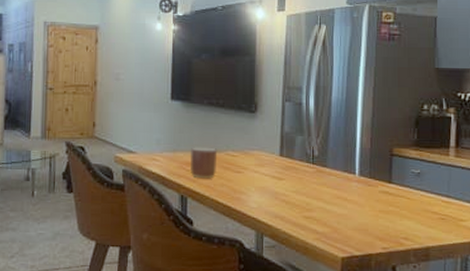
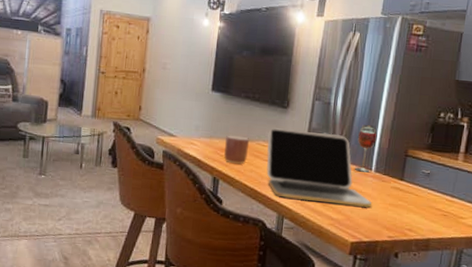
laptop: none [237,135,359,217] -> present [266,128,372,208]
wineglass: none [335,124,357,177] -> present [354,125,378,173]

